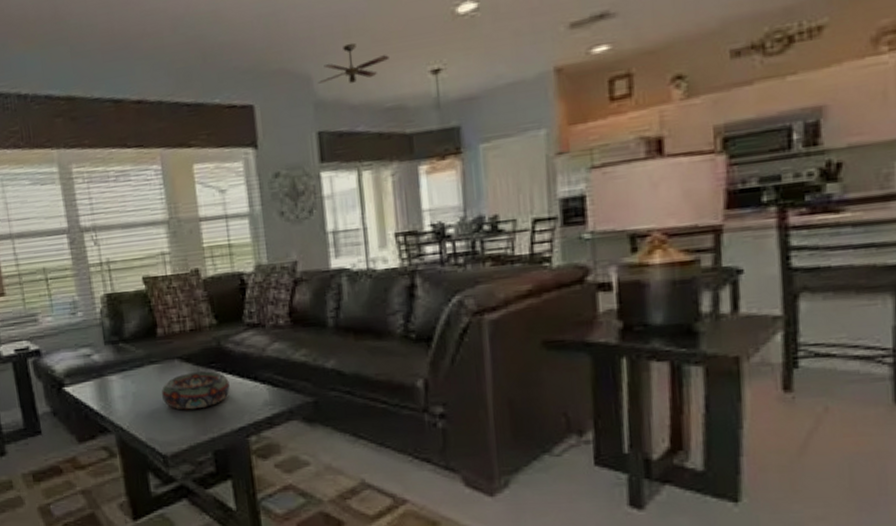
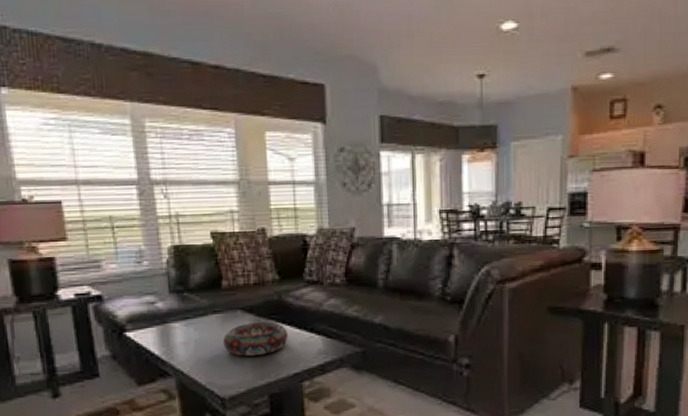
ceiling fan: present [318,42,389,84] -> none [383,41,444,76]

